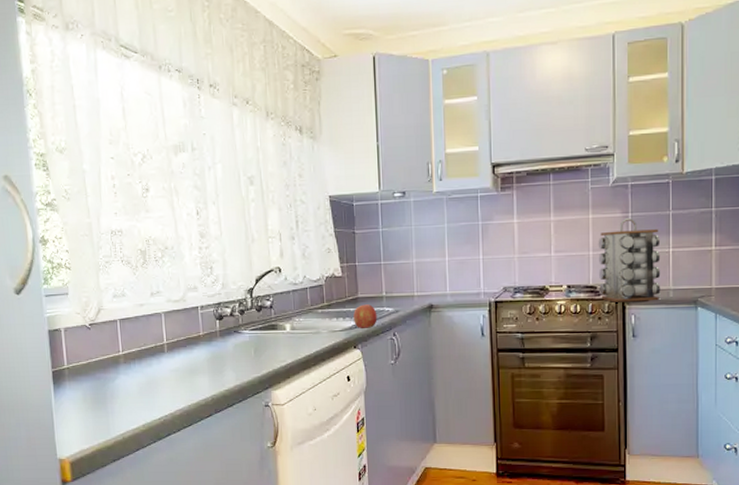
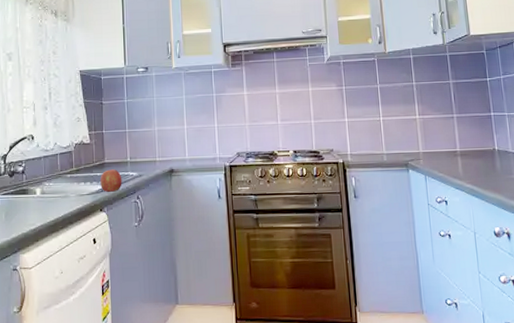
spice rack: present [598,218,661,304] -> none [318,91,376,167]

